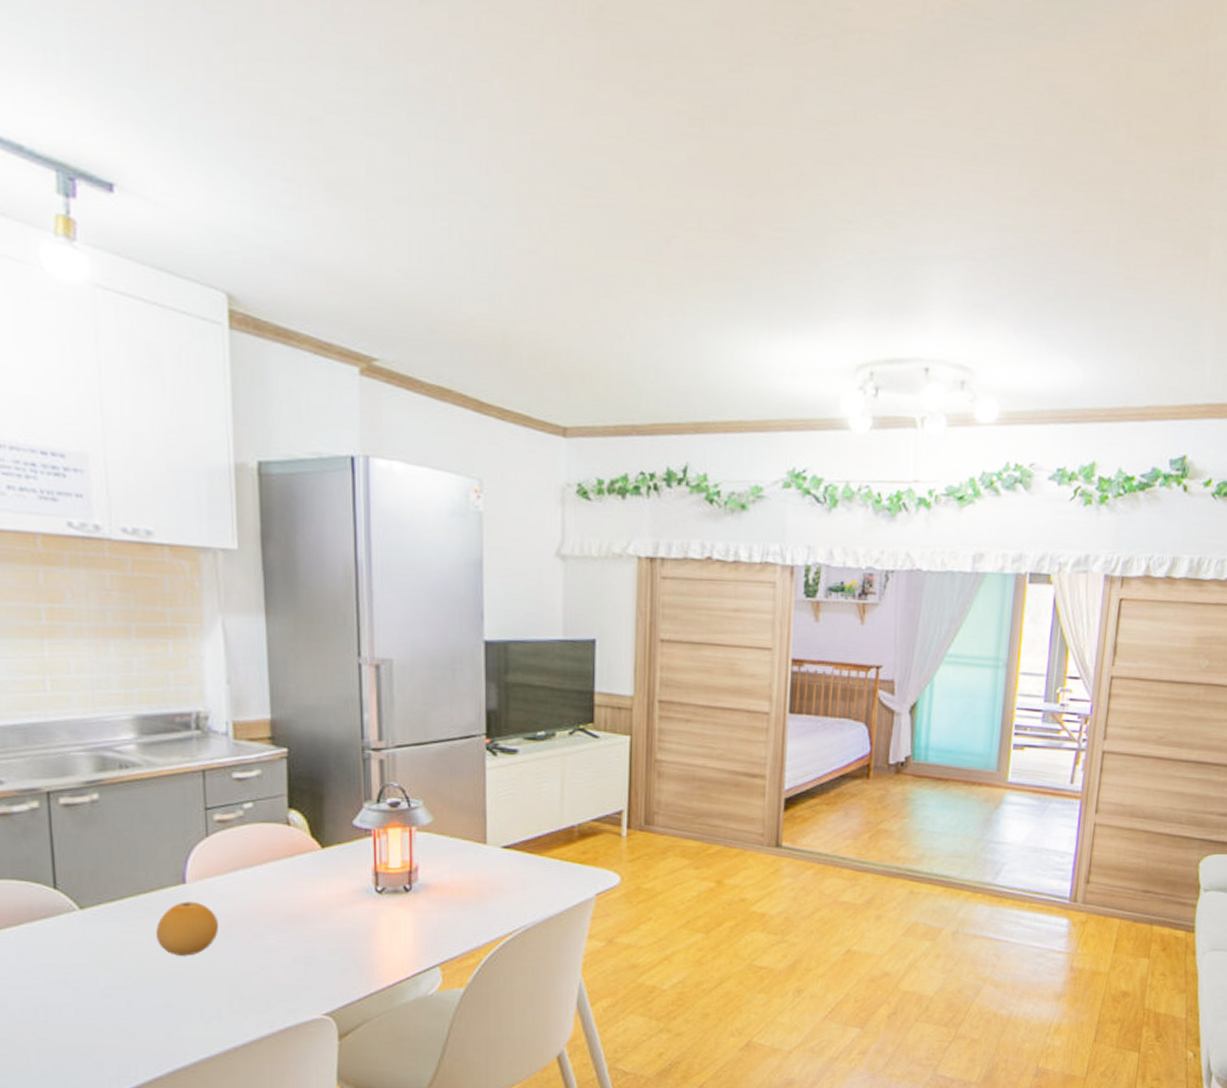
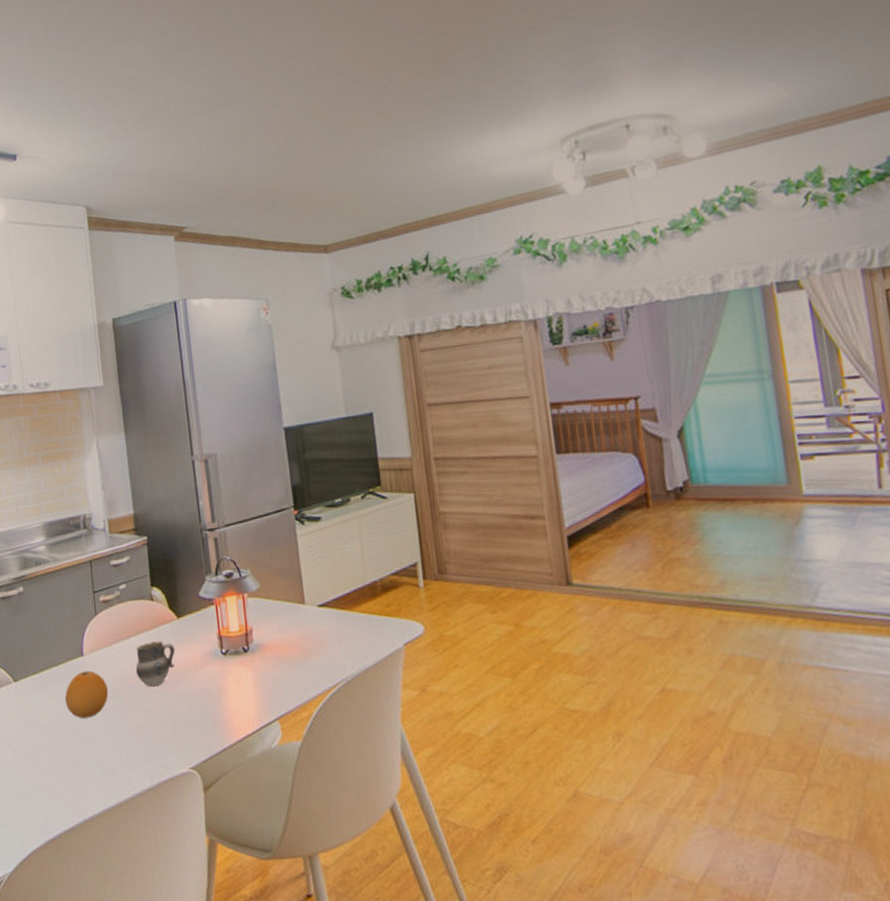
cup: none [259,871,315,924] -> present [135,640,175,687]

